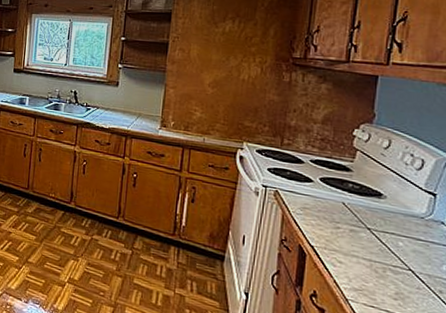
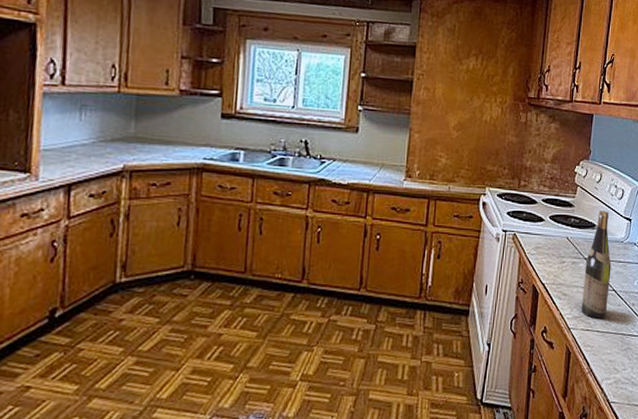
wine bottle: none [362,179,406,299] -> present [581,210,611,319]

